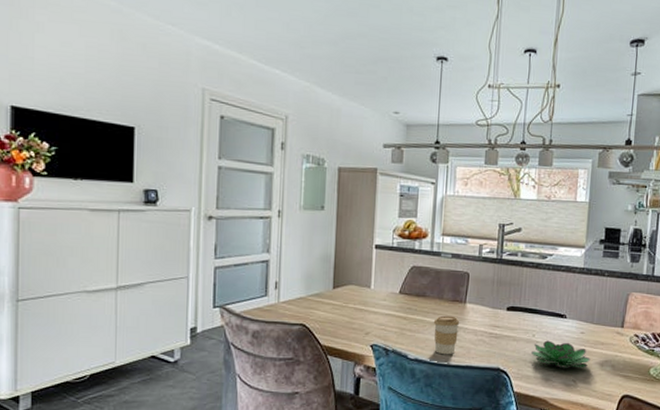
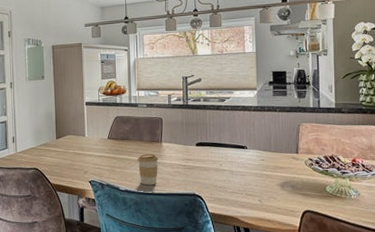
succulent plant: present [530,340,590,368] -> none [220,168,272,190]

